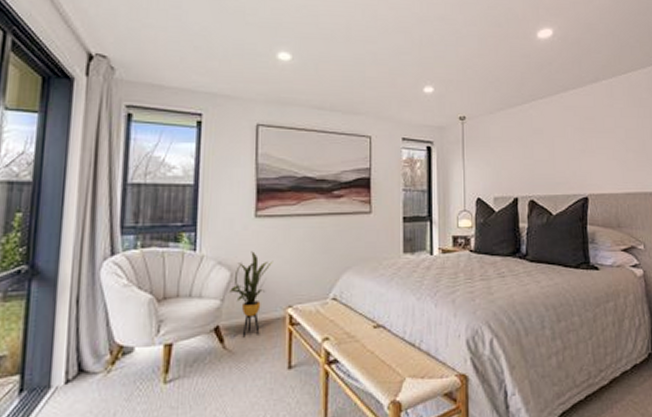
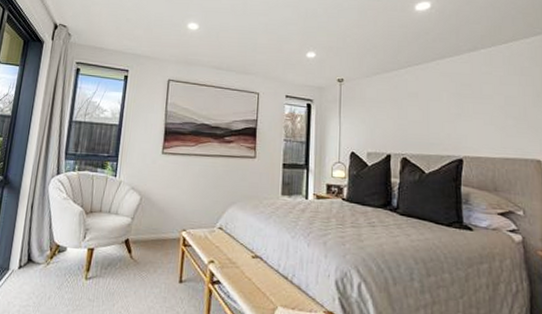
house plant: present [228,251,273,338] -> none [137,181,174,251]

